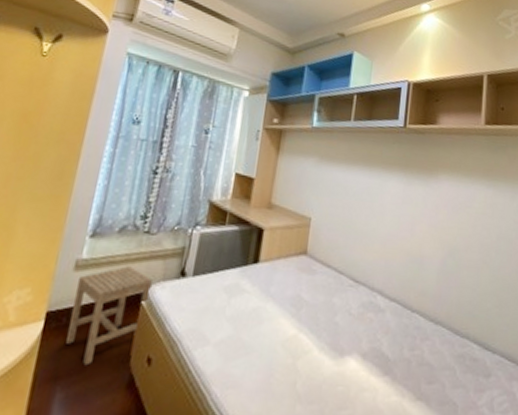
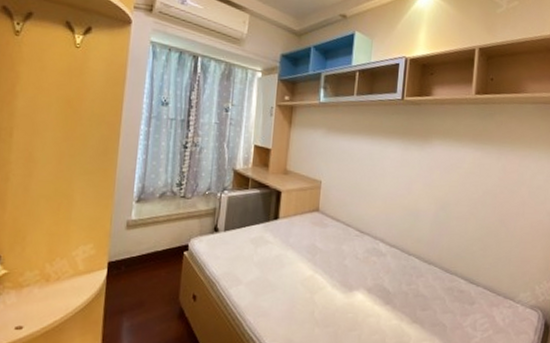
stool: present [65,266,152,366] -> none [125,225,191,302]

